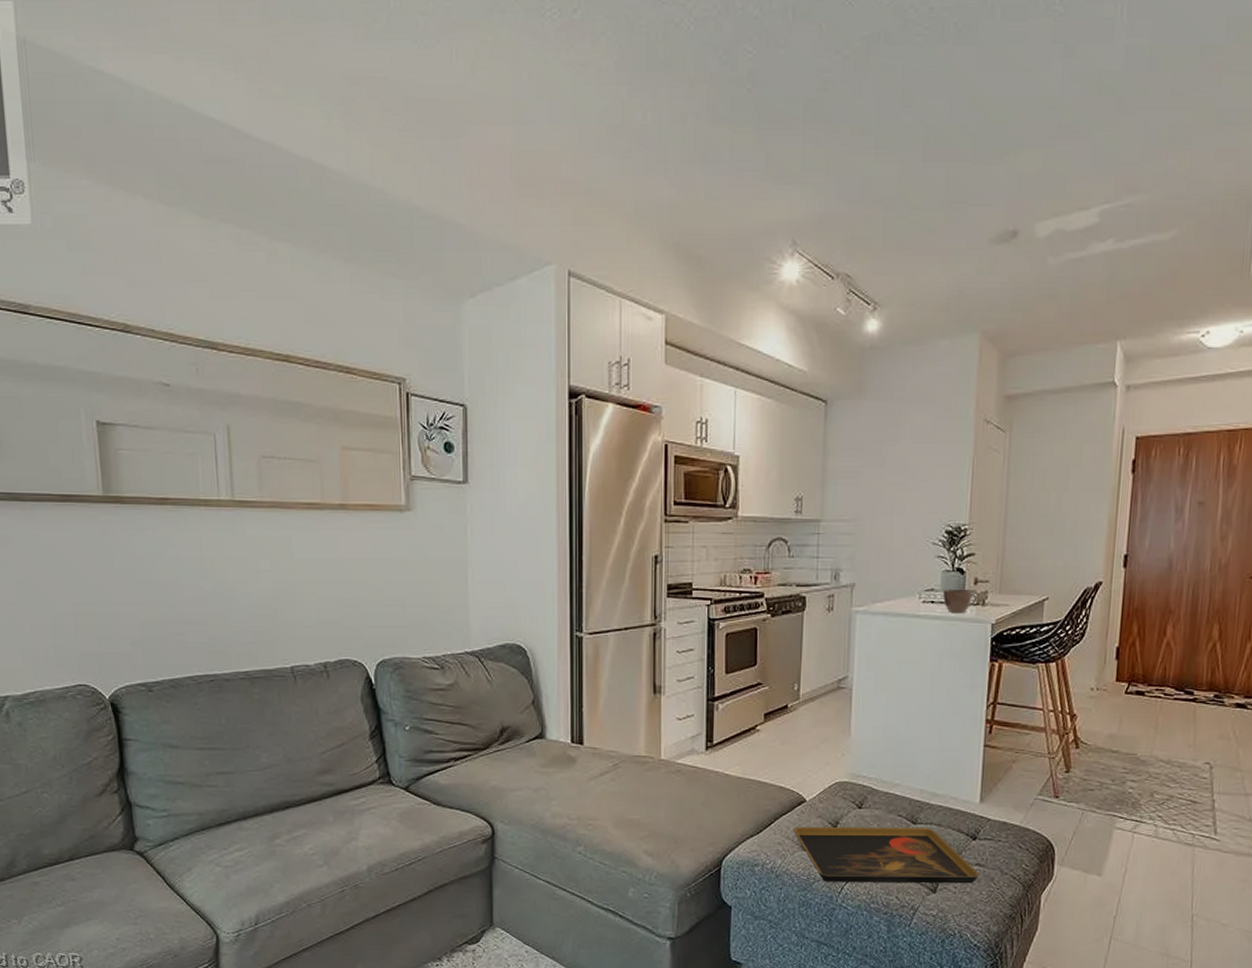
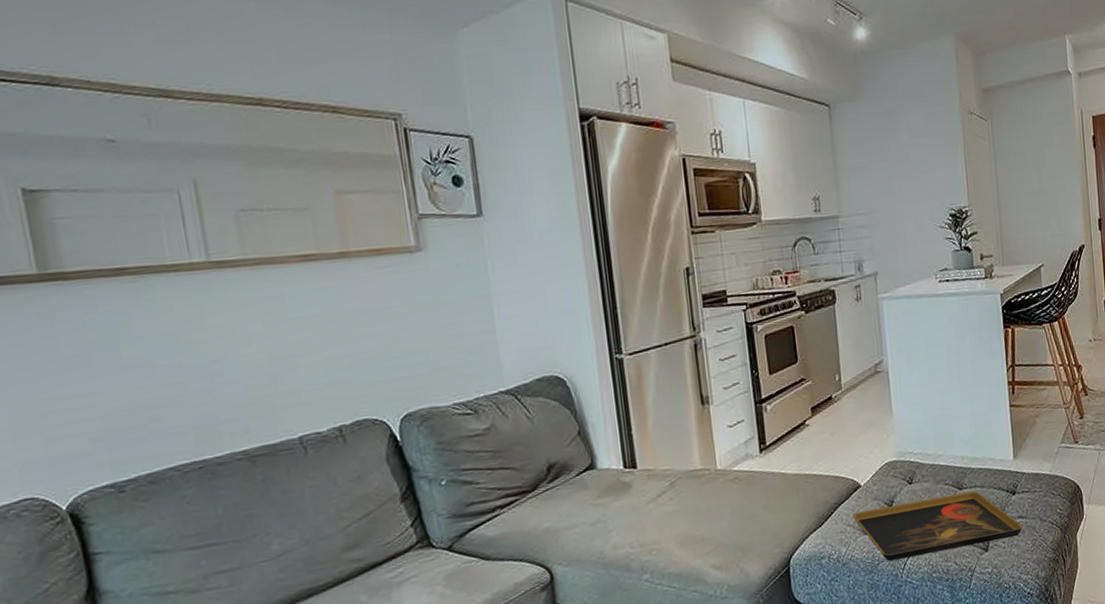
cup: present [942,590,978,614] -> none [955,265,986,289]

